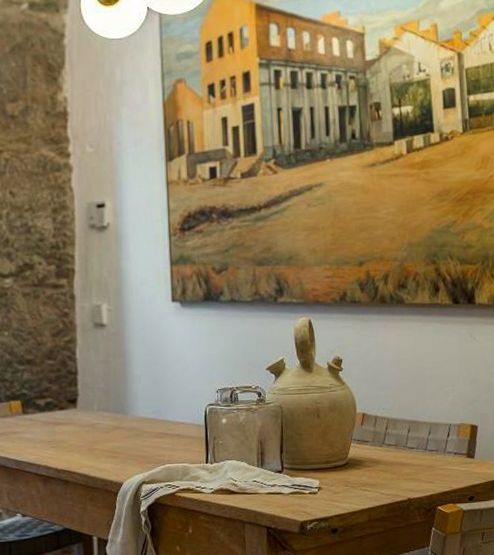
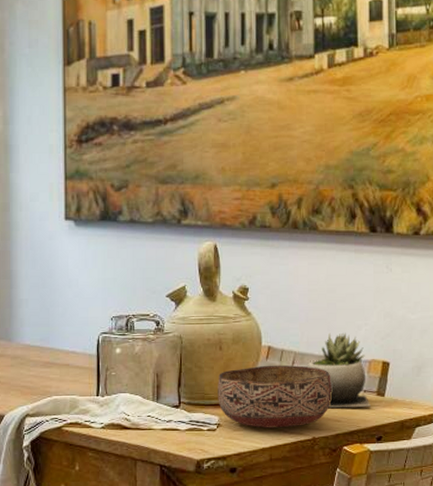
bowl: none [317,430,424,491] -> present [218,365,332,428]
succulent plant: none [399,398,461,470] -> present [306,332,370,408]

